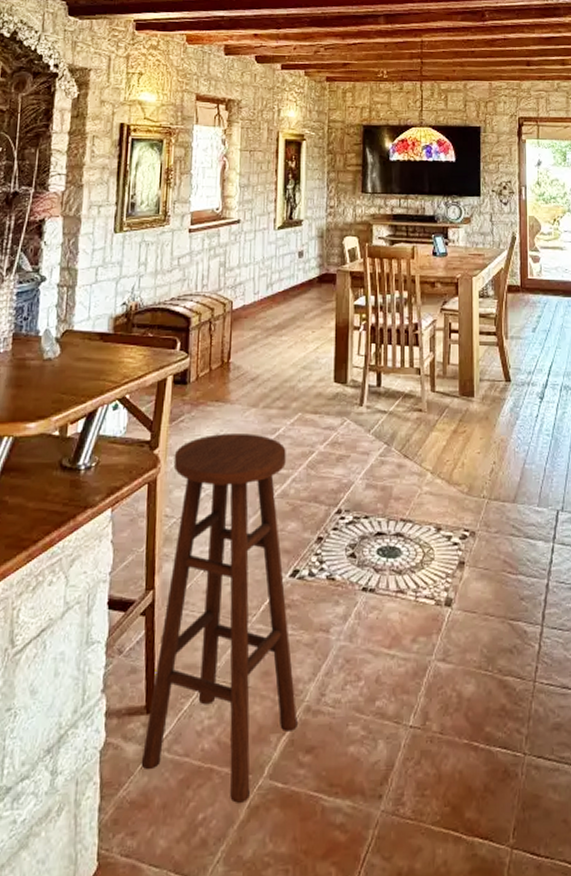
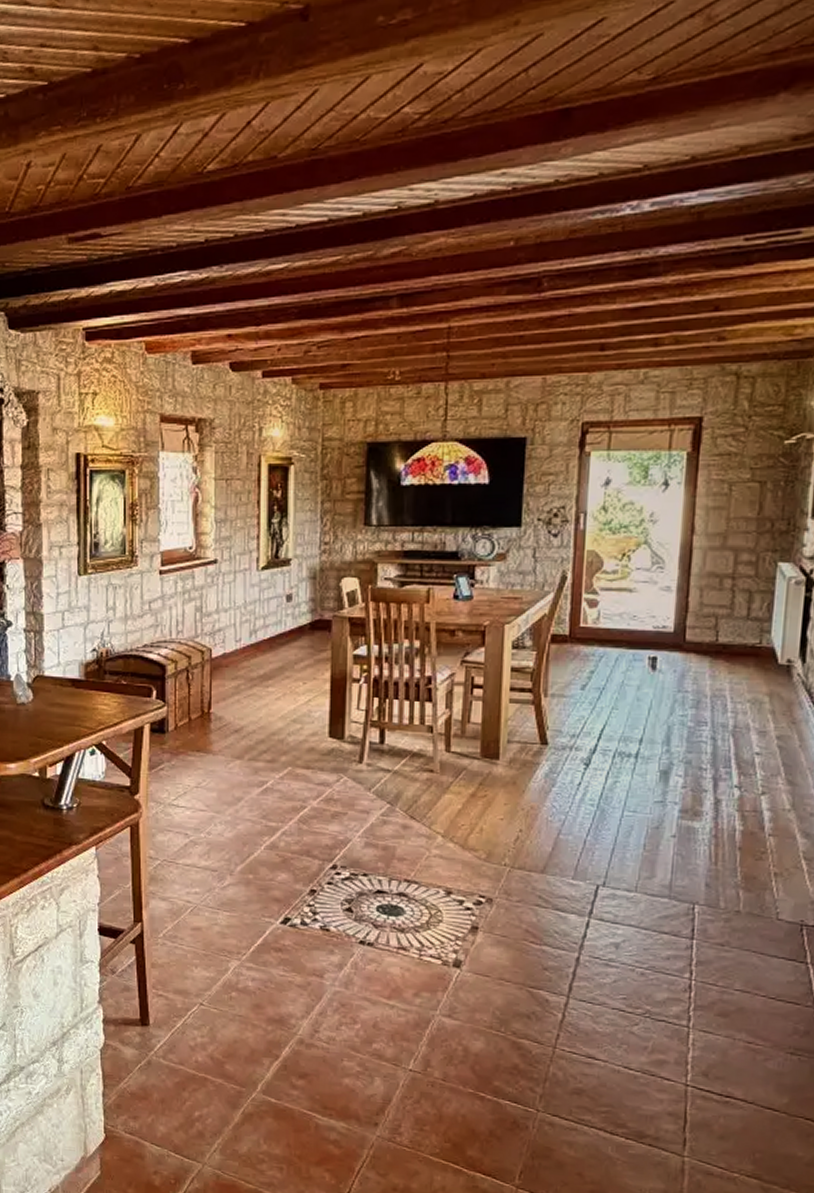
bar stool: present [141,433,298,803] -> none [138,784,290,1109]

